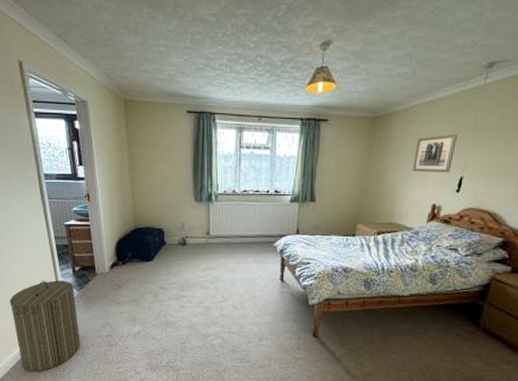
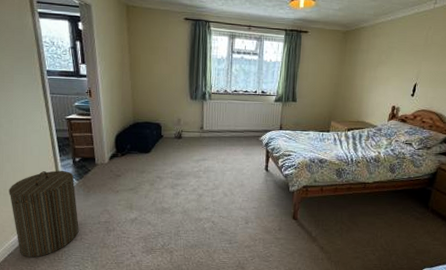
wall art: present [412,134,458,173] -> none [377,48,413,80]

